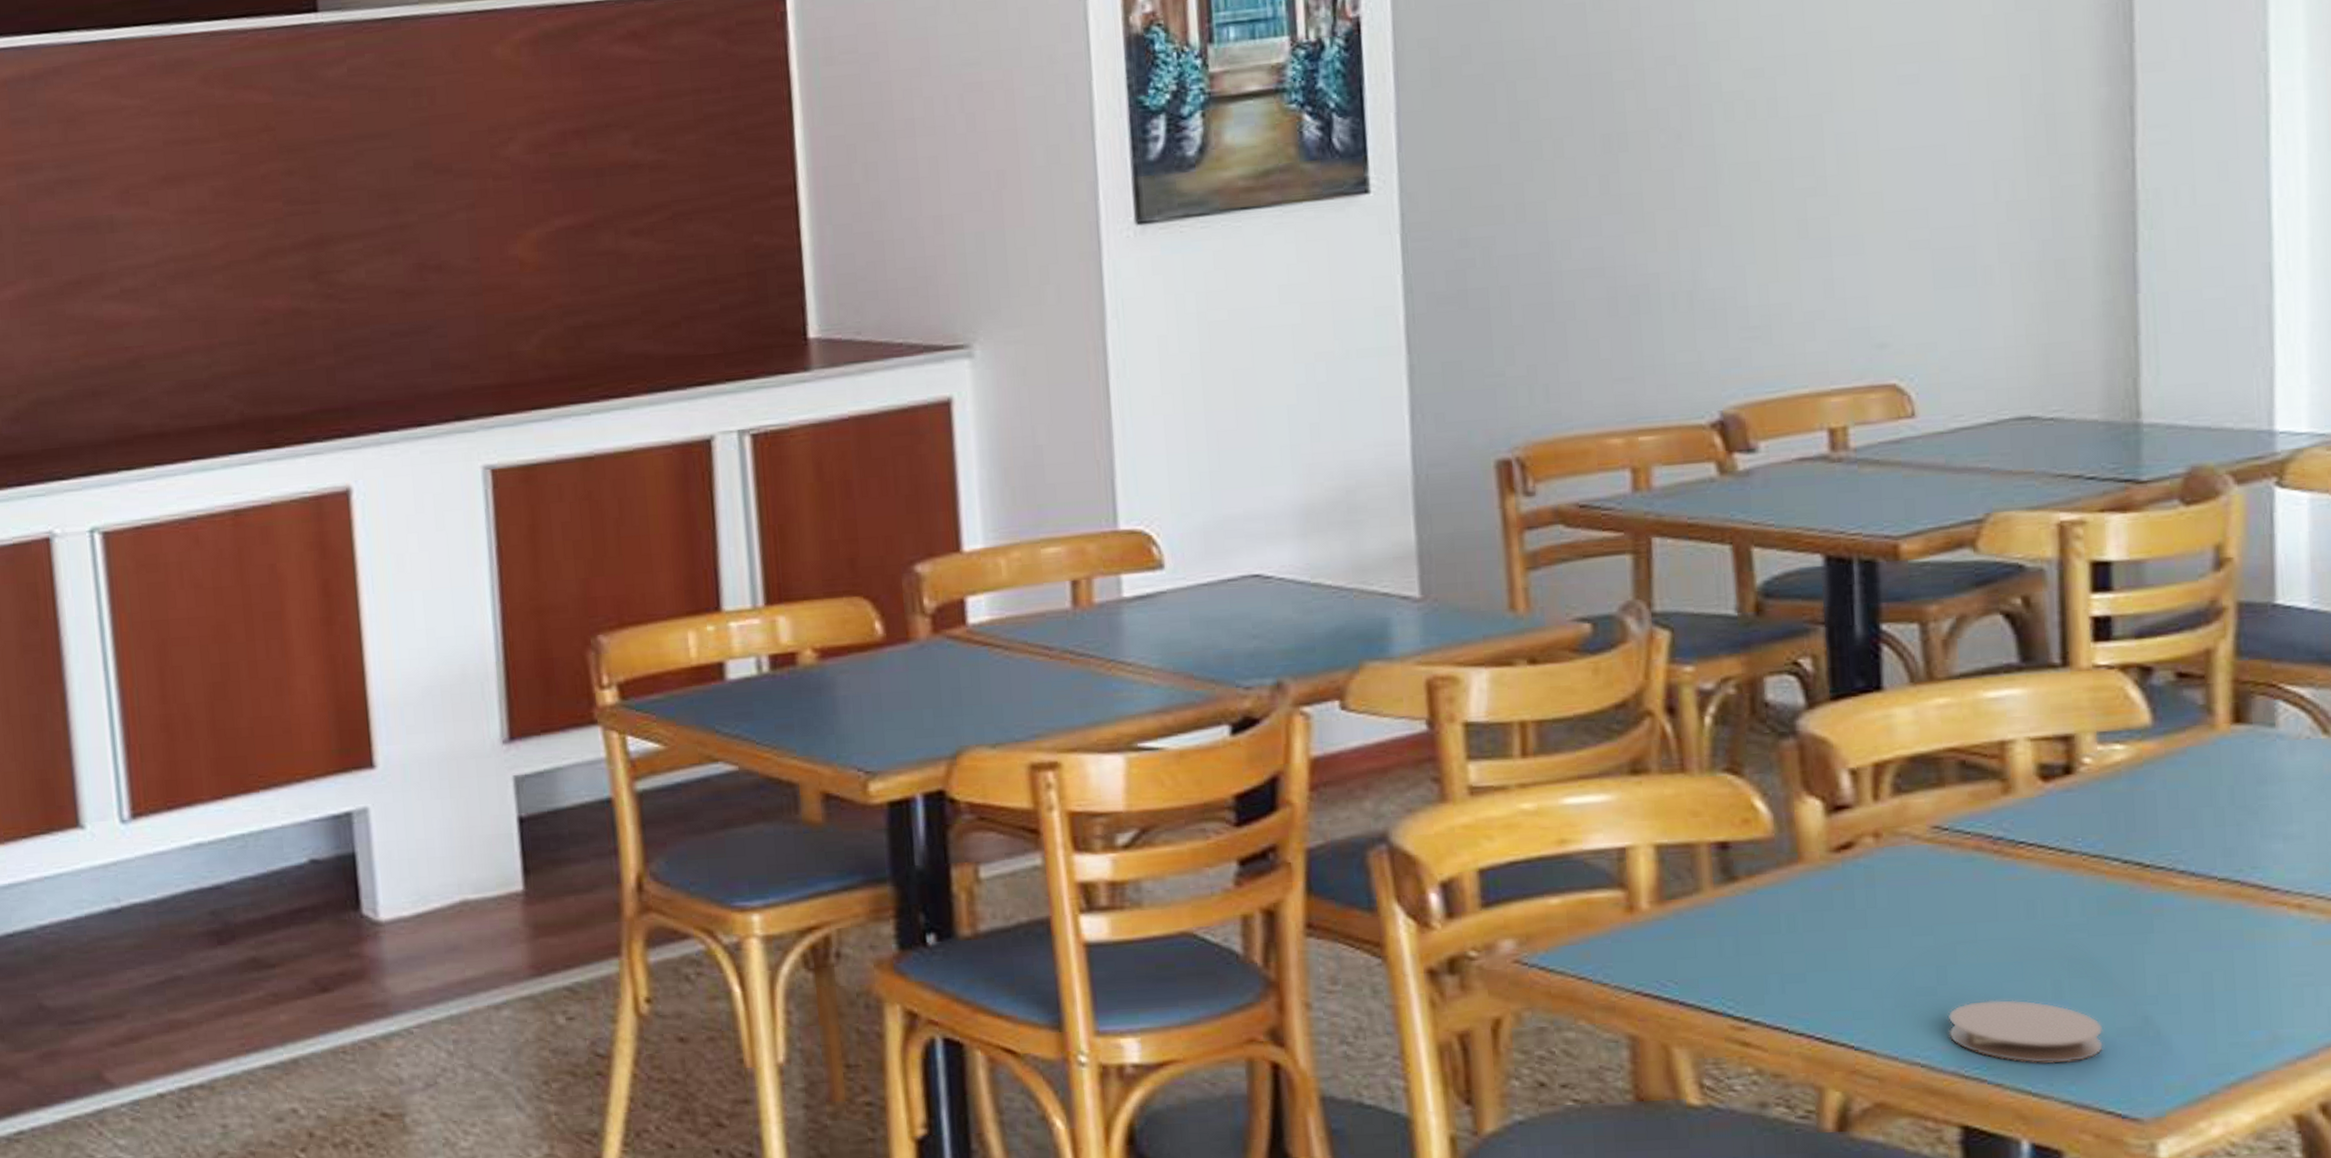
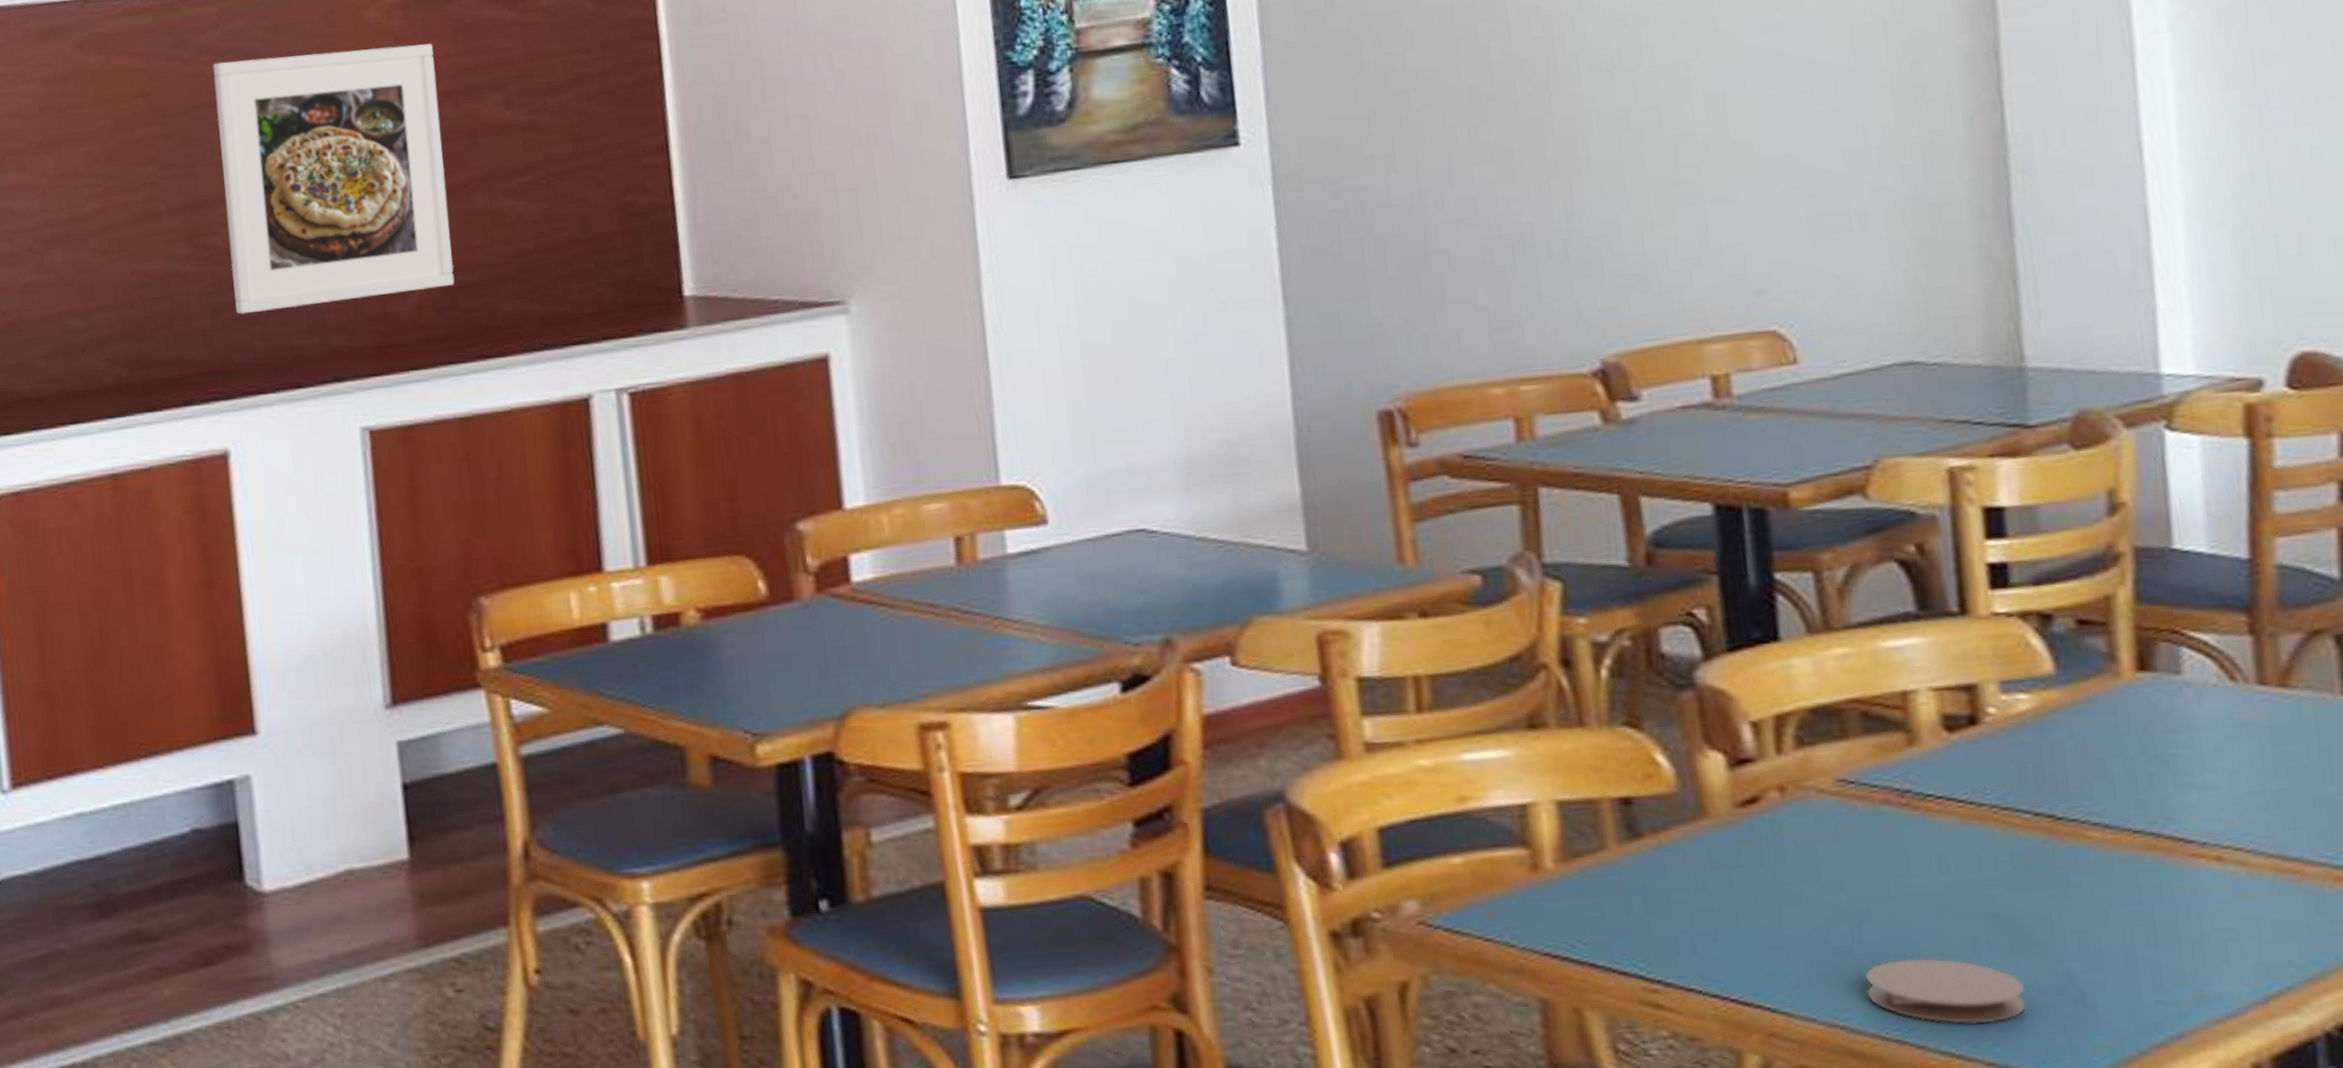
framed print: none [339,81,579,352] -> present [212,43,455,315]

